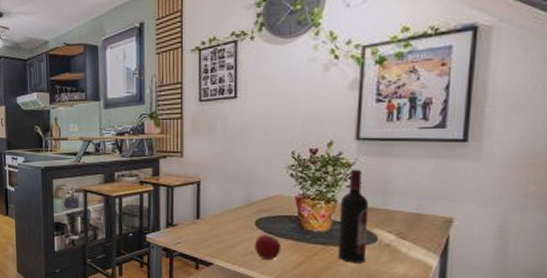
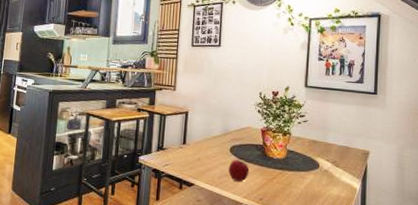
wine bottle: present [338,169,369,264] -> none [291,109,314,186]

